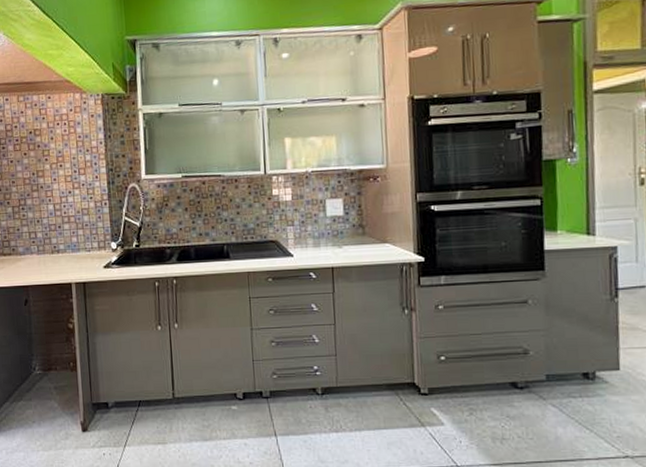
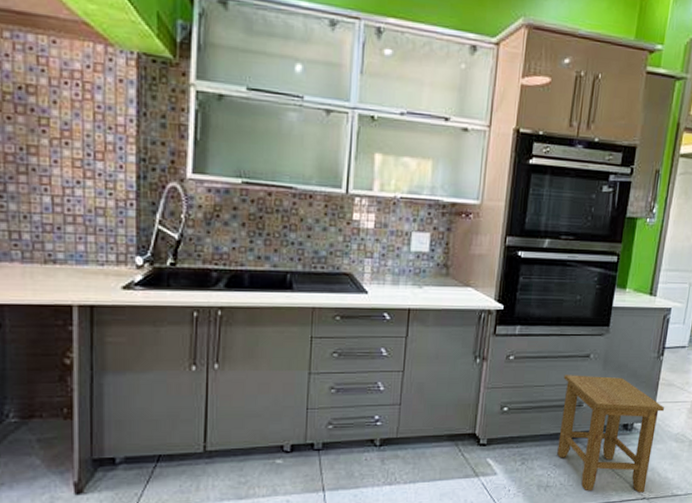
stool: none [501,321,632,450] -> present [557,375,664,493]

